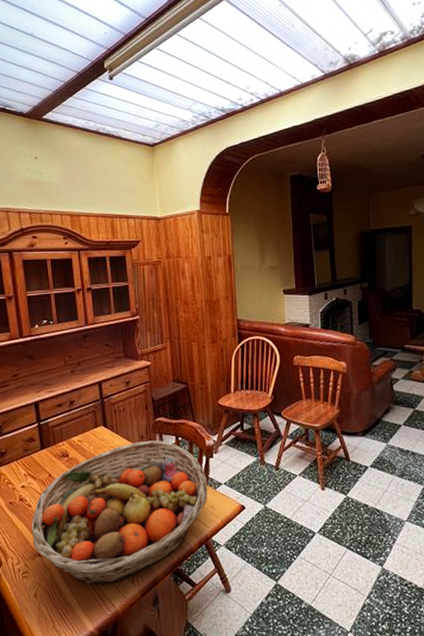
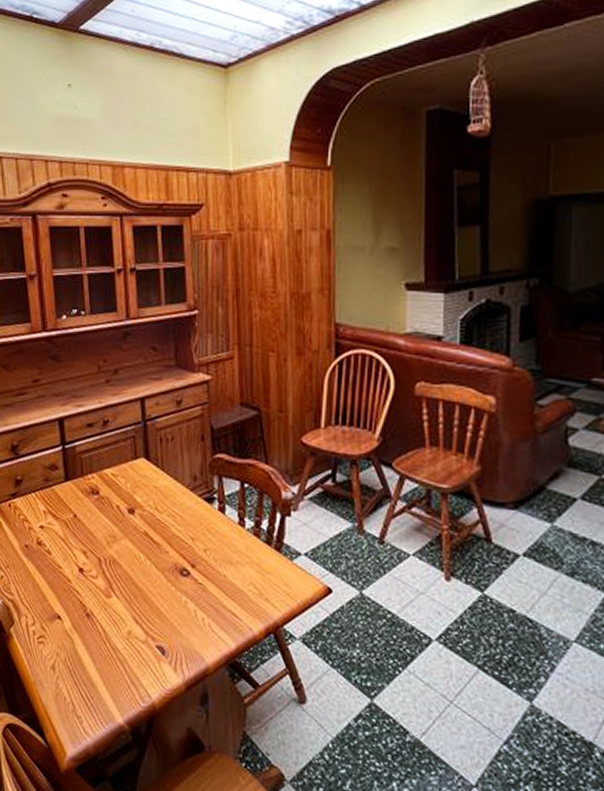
fruit basket: present [31,440,208,585] -> none [50,483,282,668]

